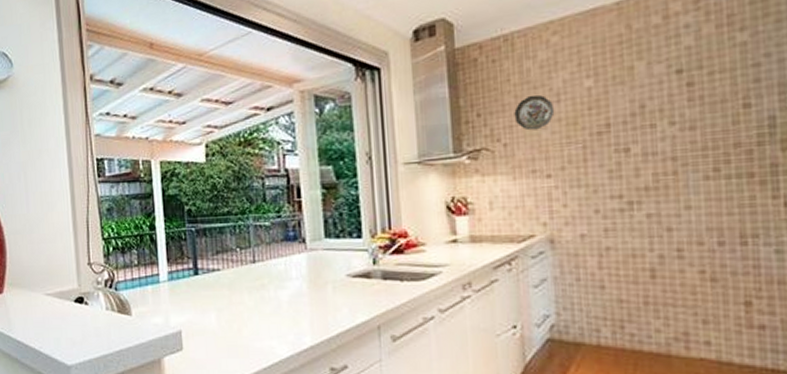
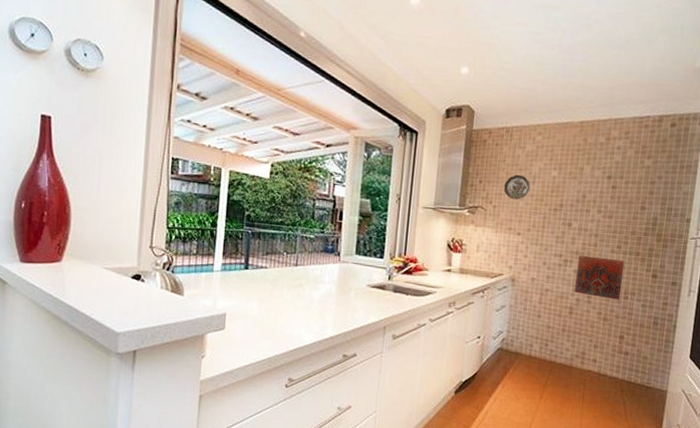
decorative tile: none [650,188,734,249] -> present [574,255,625,300]

